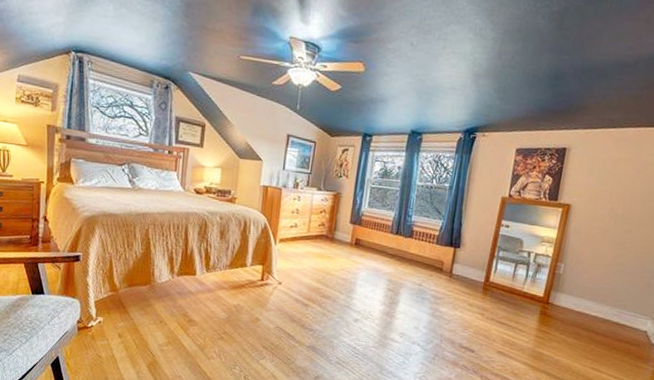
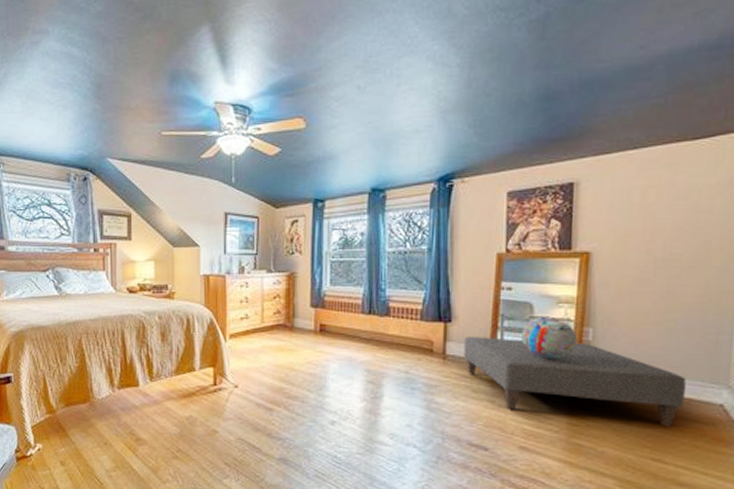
ottoman: none [465,261,624,345] -> present [463,337,686,427]
decorative sphere: none [511,252,553,286] -> present [522,318,578,359]

